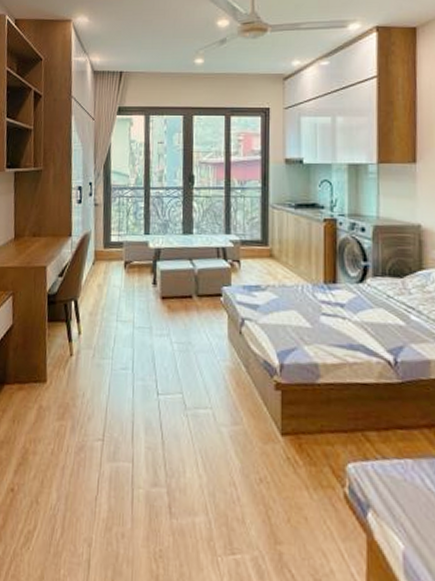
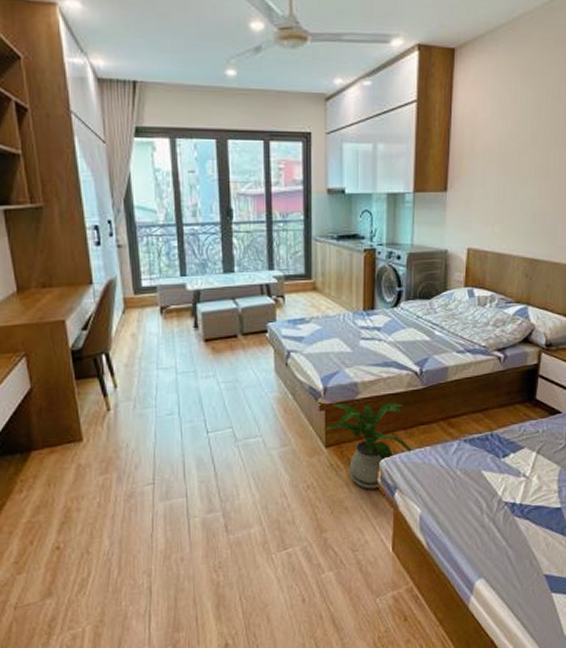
house plant: none [280,384,390,502] -> present [324,402,413,489]

